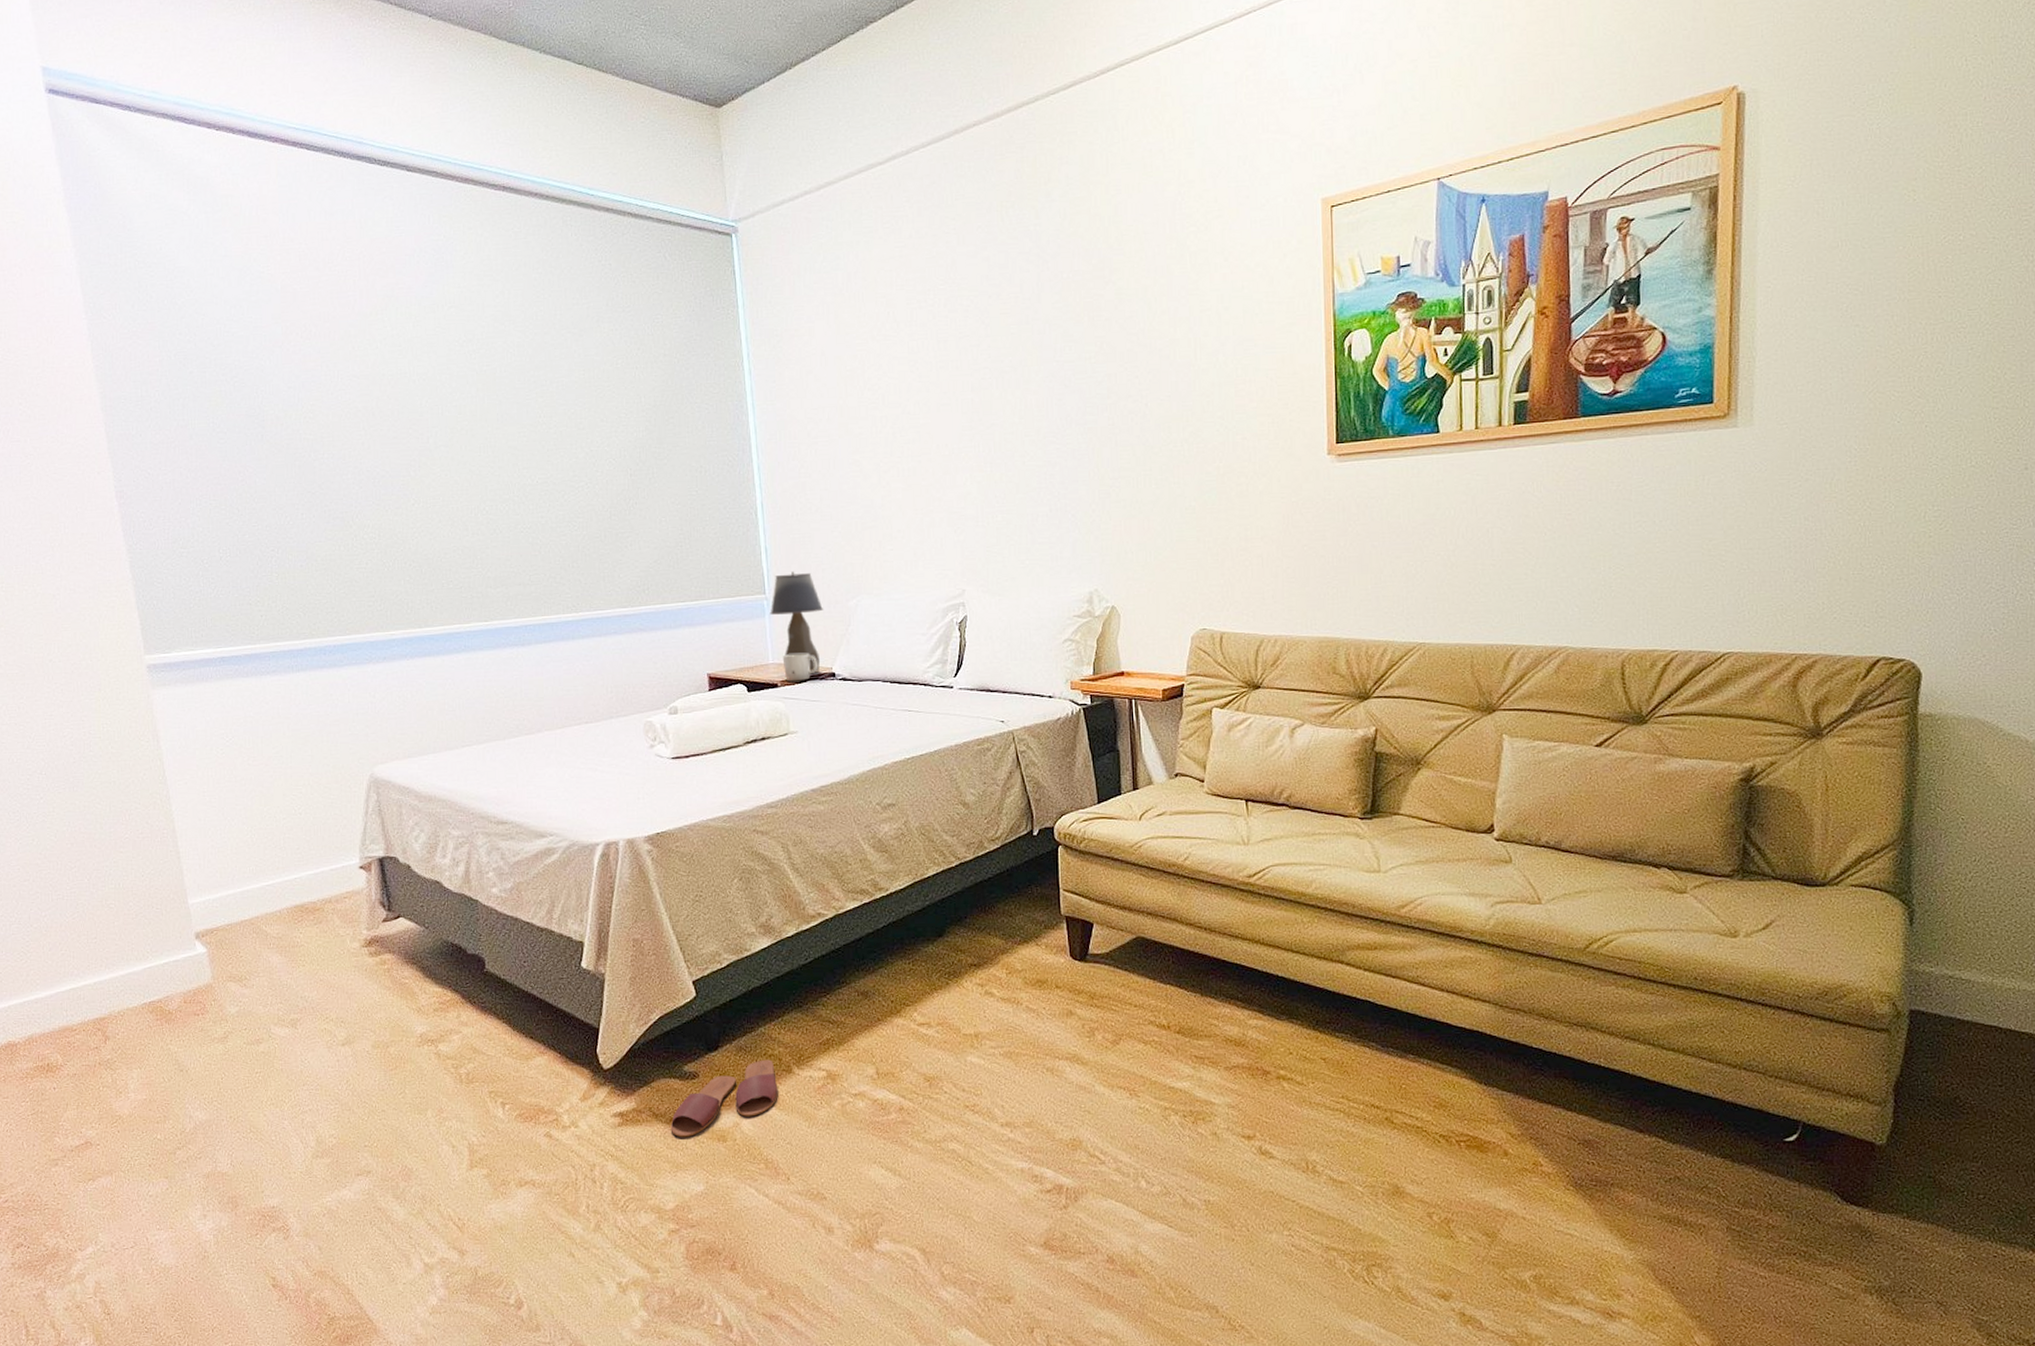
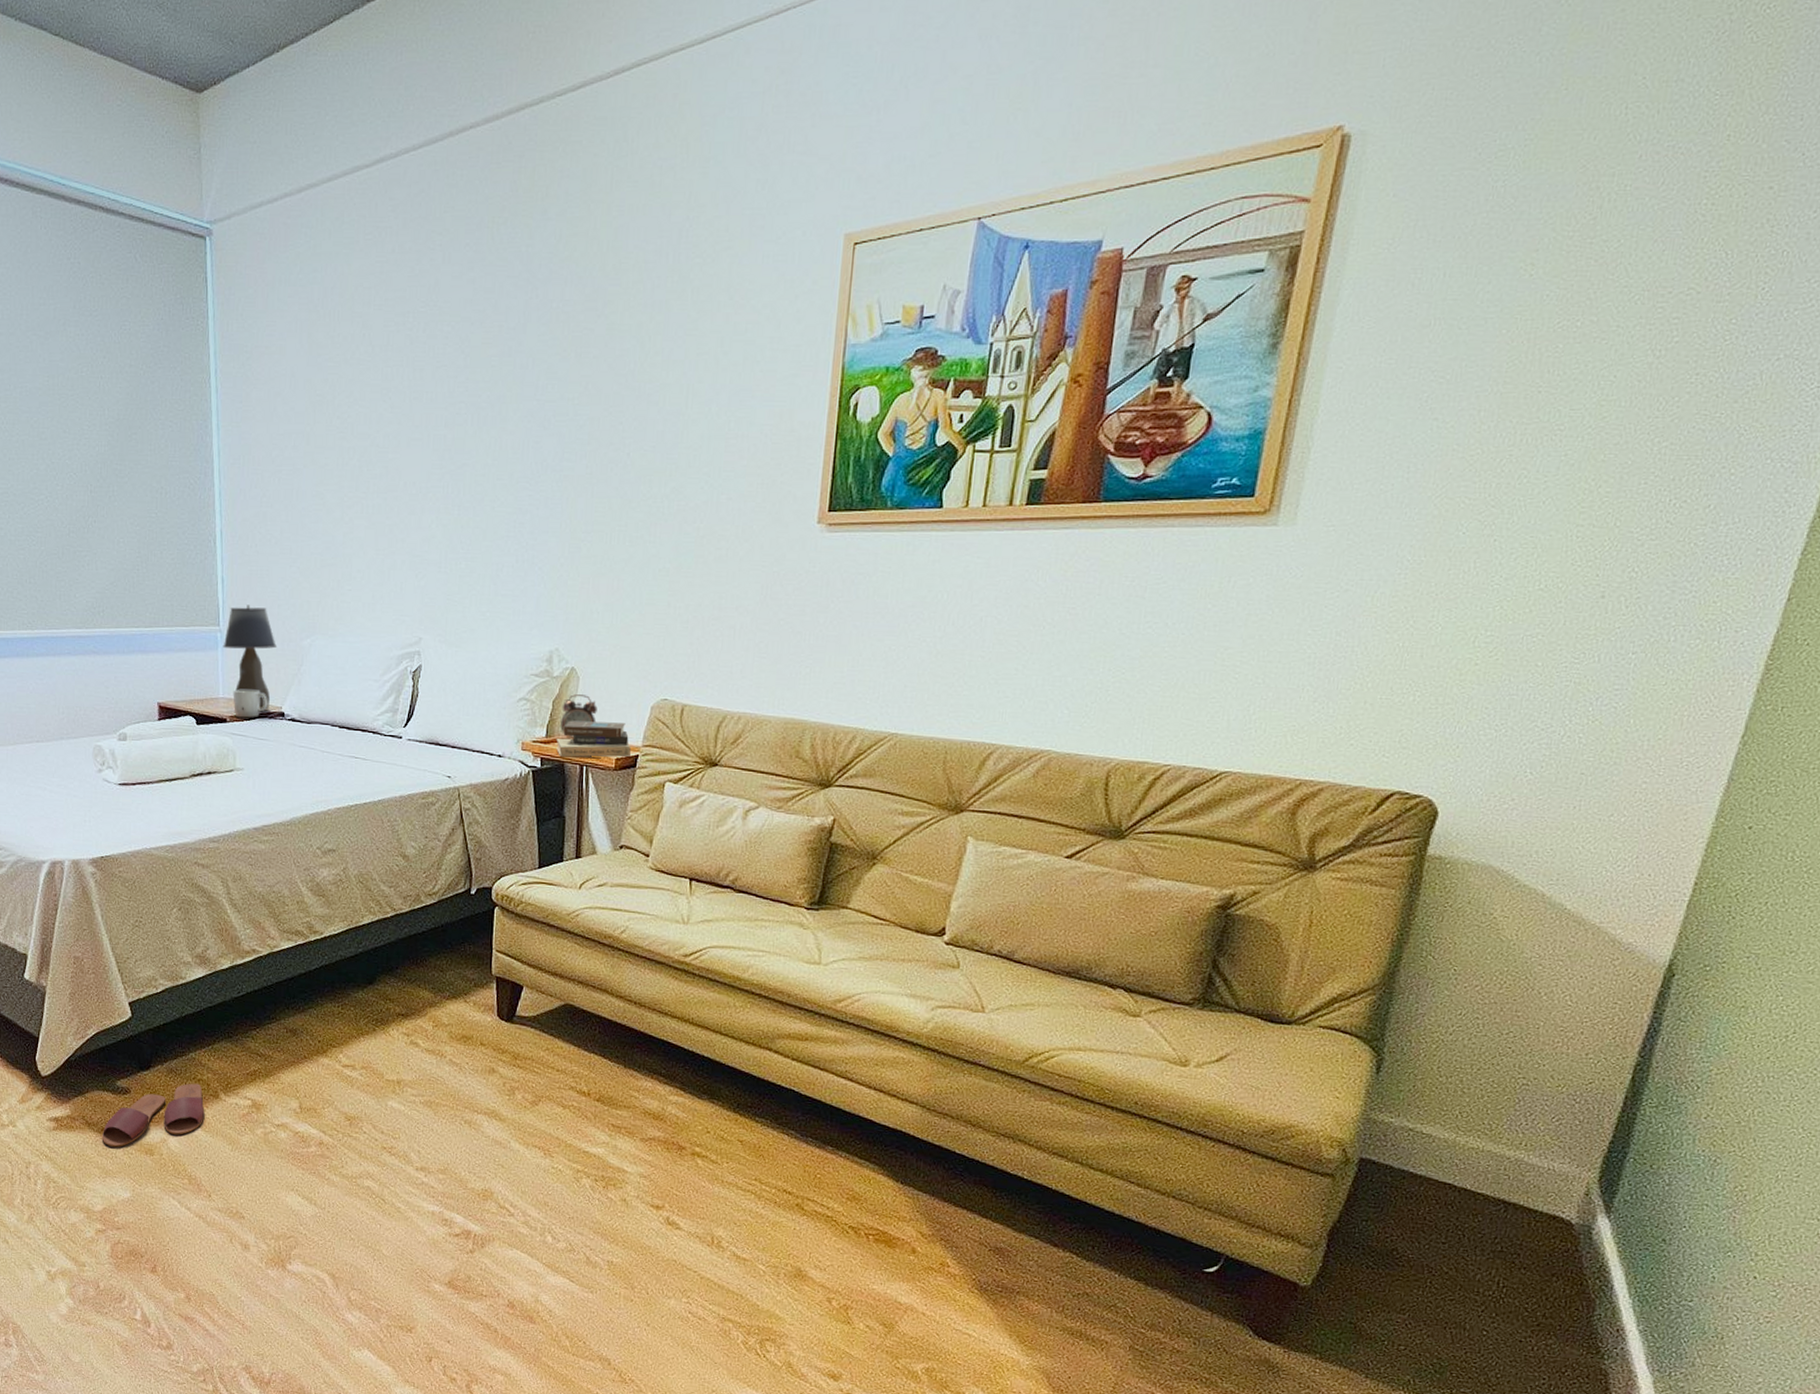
books: none [1103,655,1176,693] -> present [556,720,631,758]
alarm clock: none [1106,631,1141,675] -> present [560,694,598,740]

